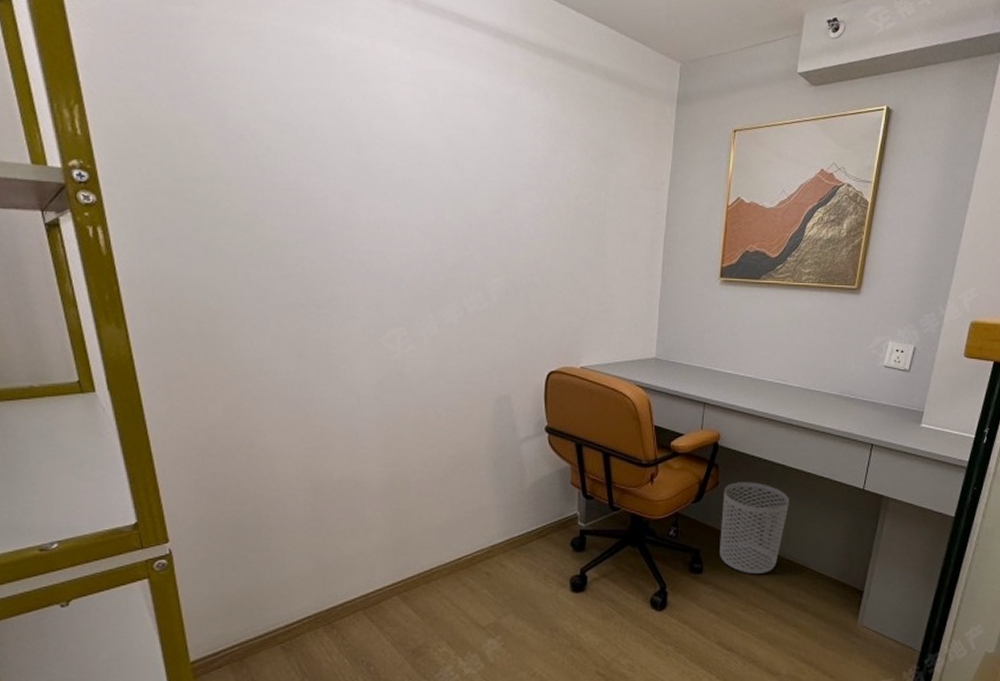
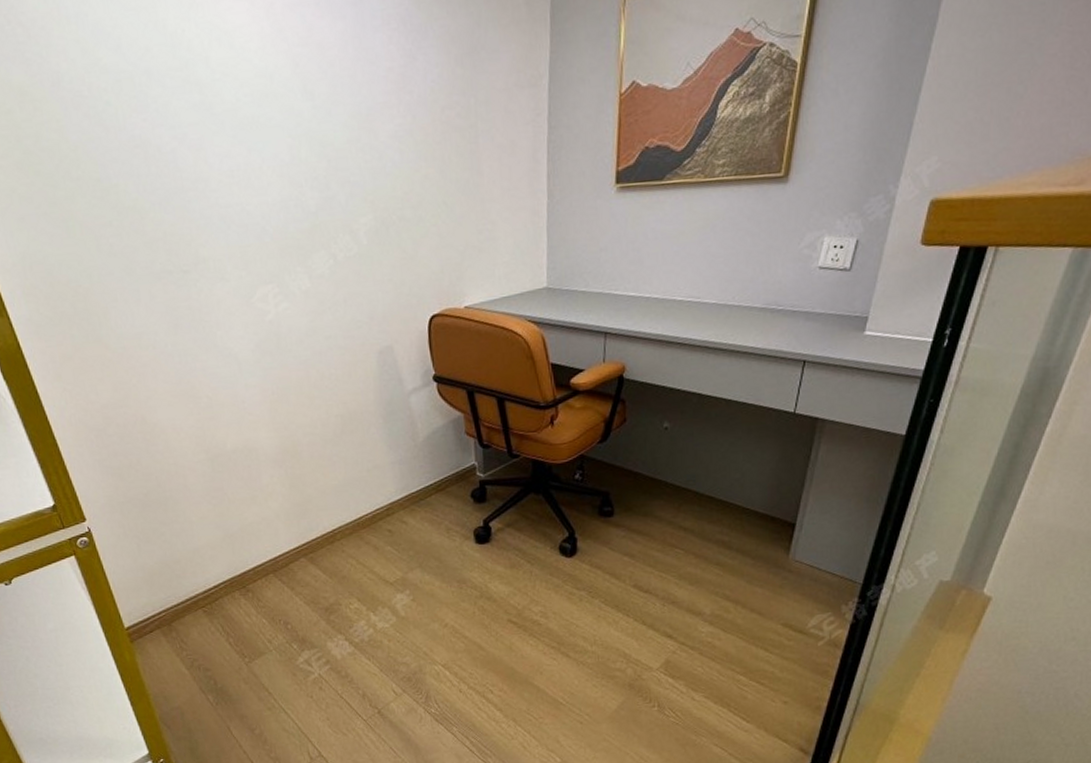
waste bin: present [720,482,789,574] -> none [630,415,707,514]

